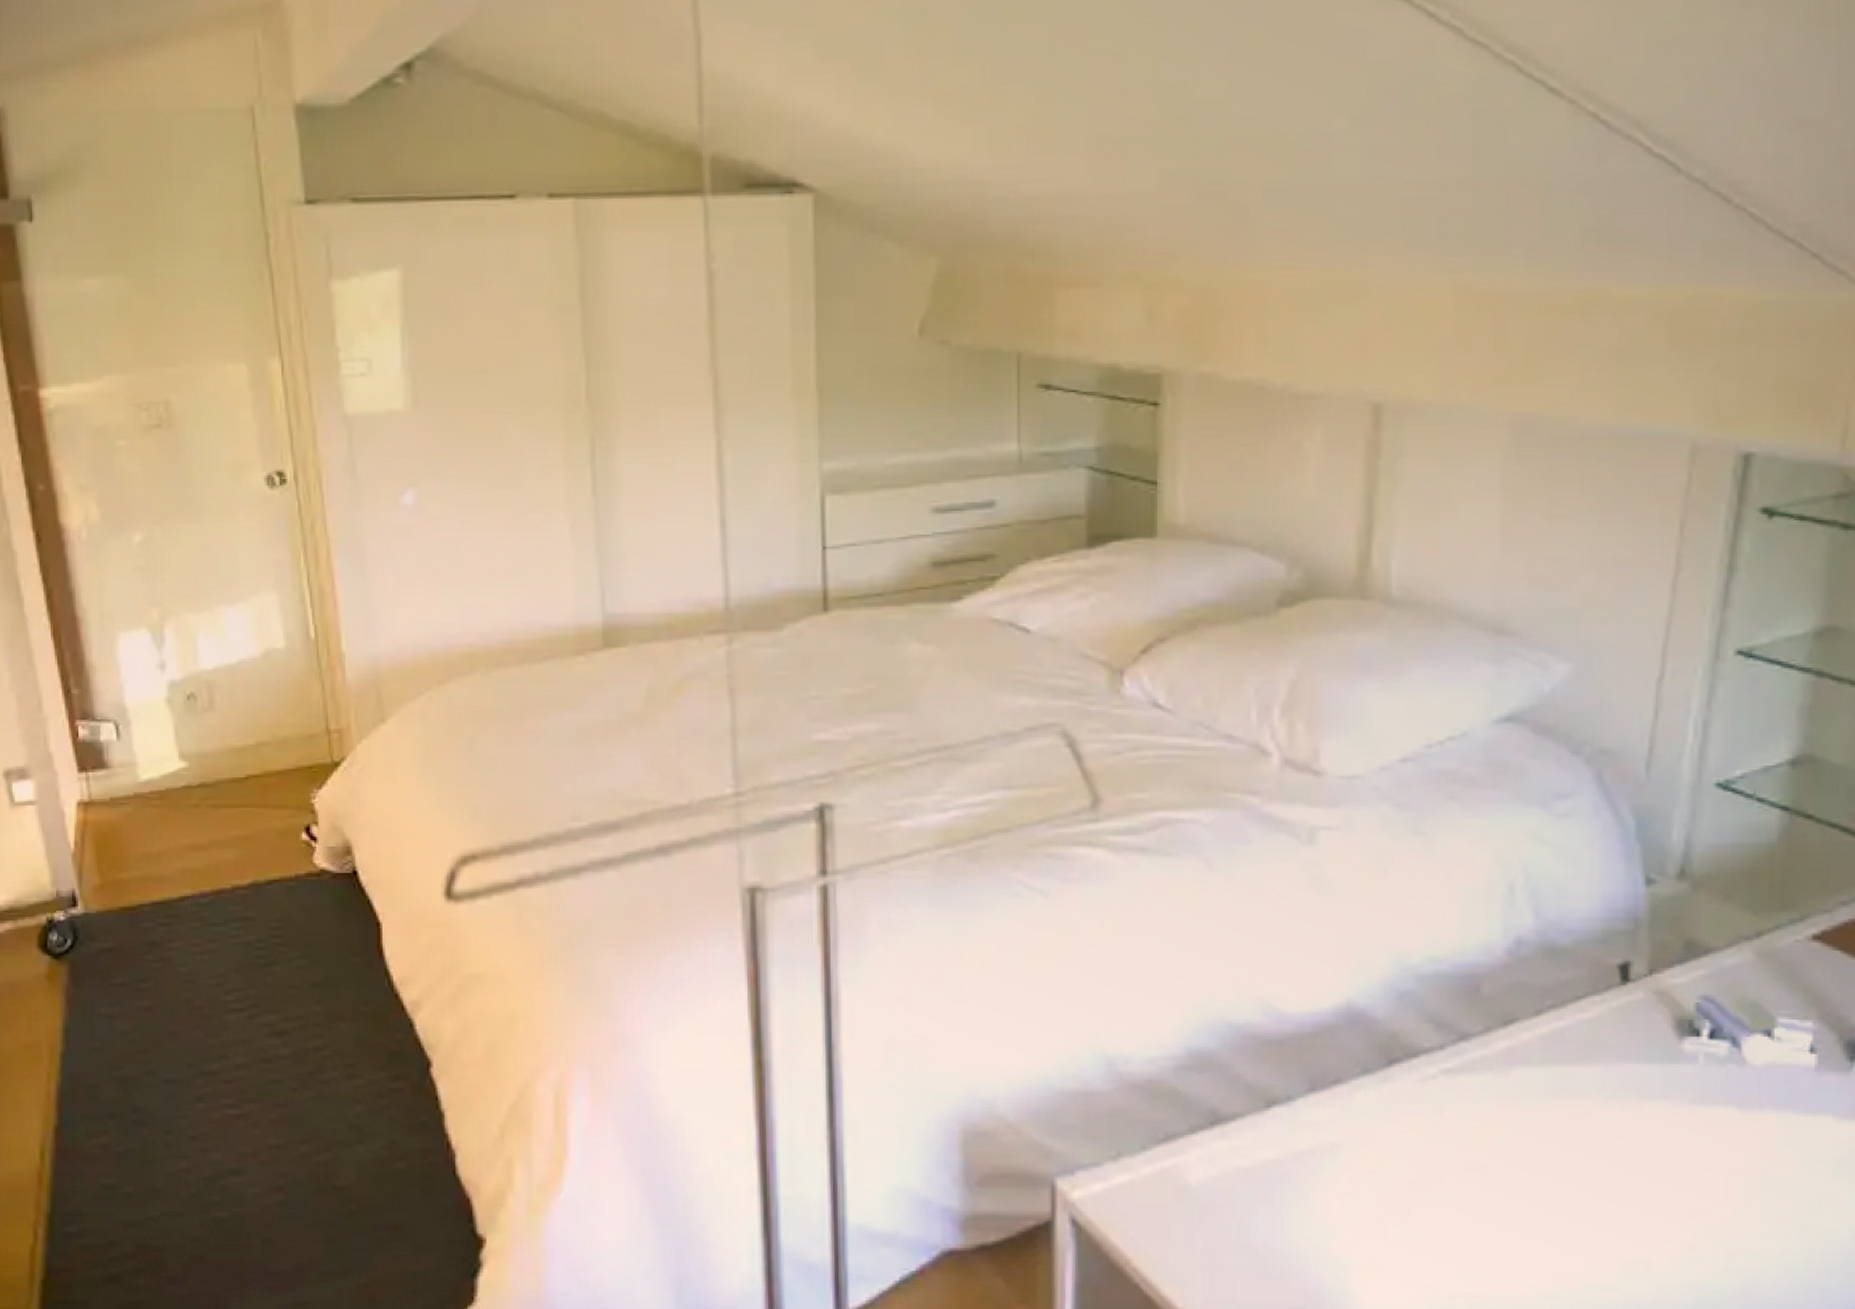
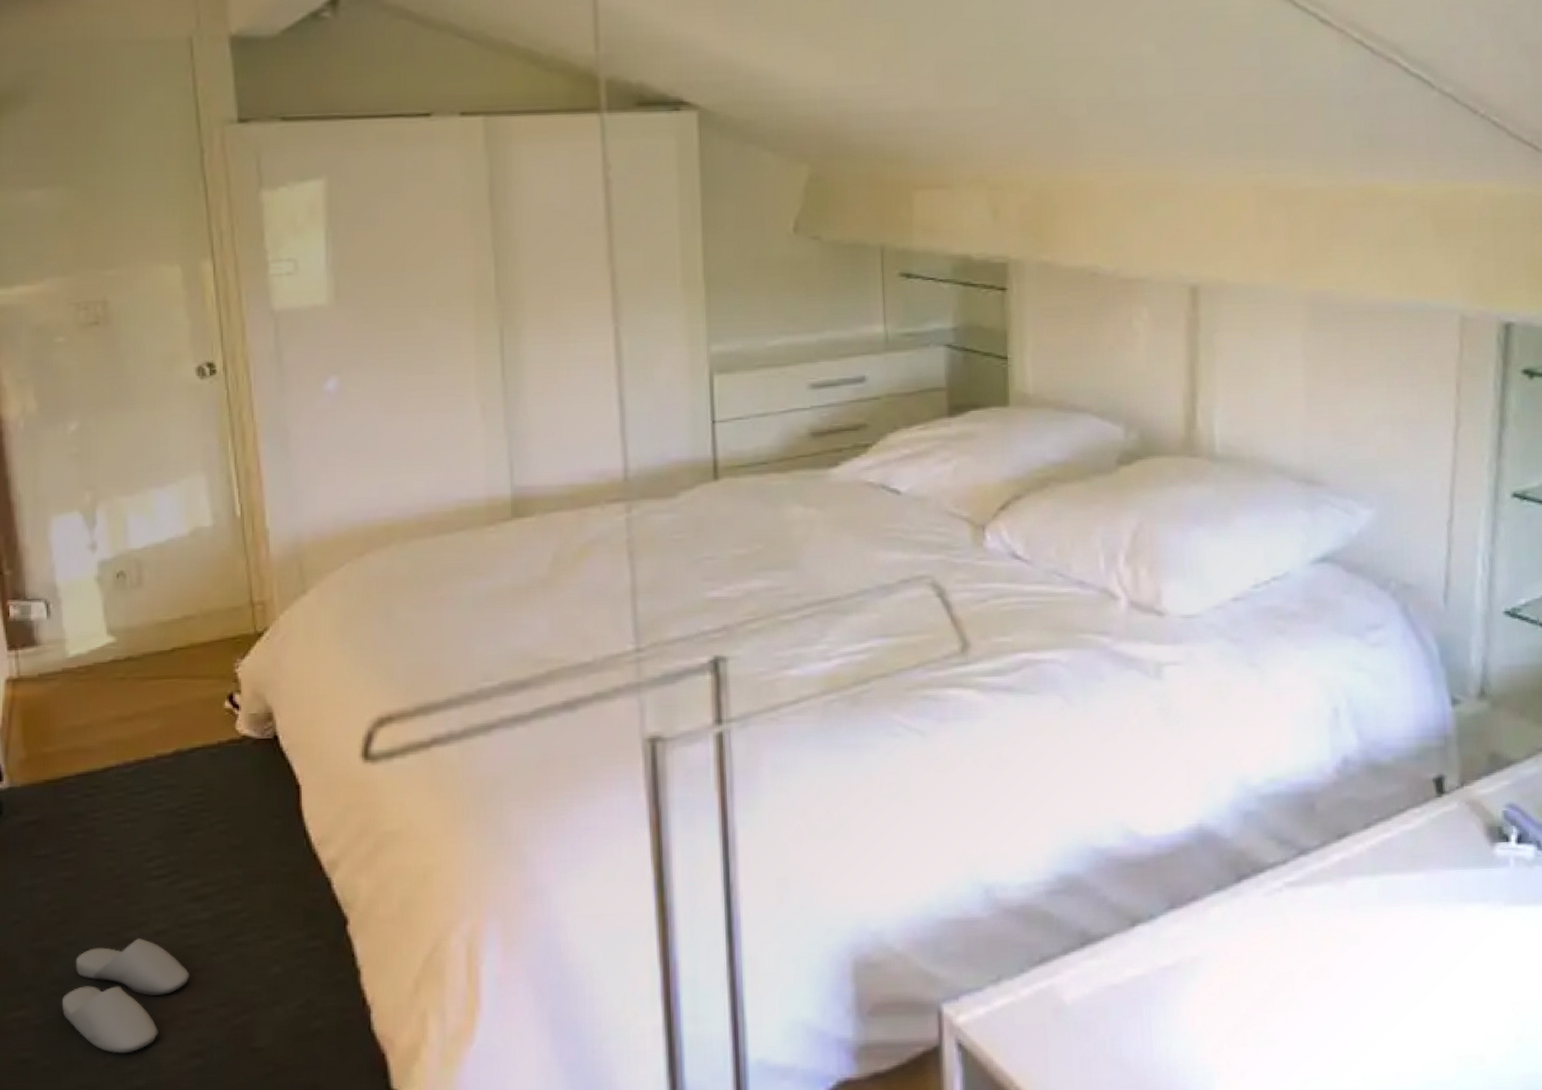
slippers: none [143,1071,272,1185] -> present [61,938,190,1054]

